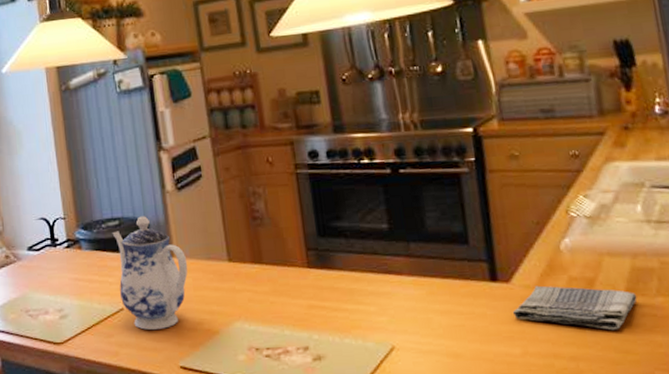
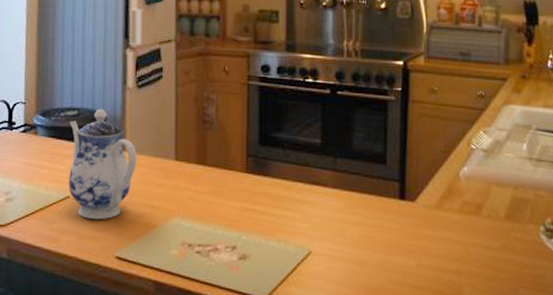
dish towel: present [512,285,638,331] -> none [413,206,513,251]

